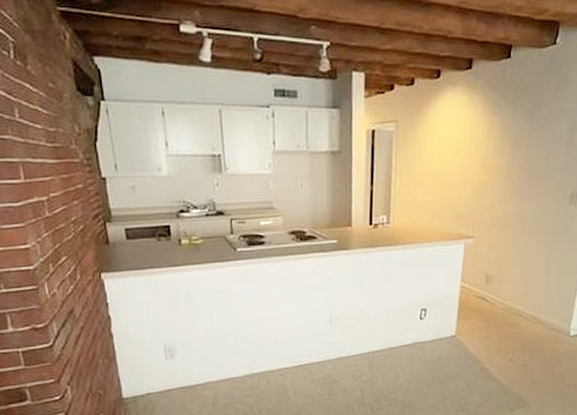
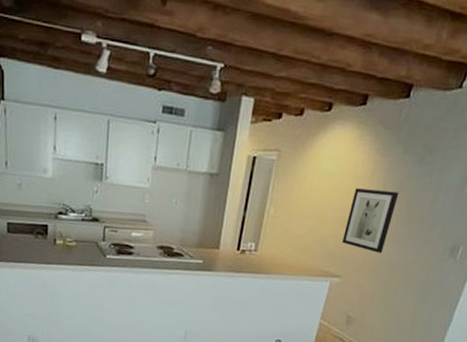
wall art: none [470,148,515,209] -> present [342,188,399,253]

